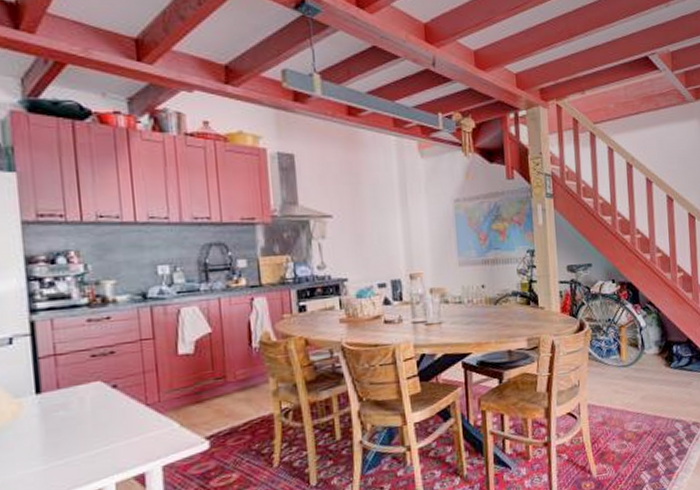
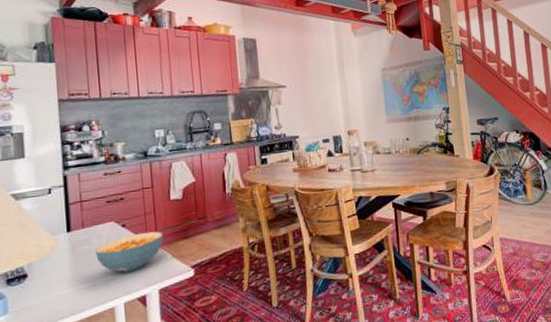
cereal bowl: none [76,393,168,446] -> present [95,231,163,273]

